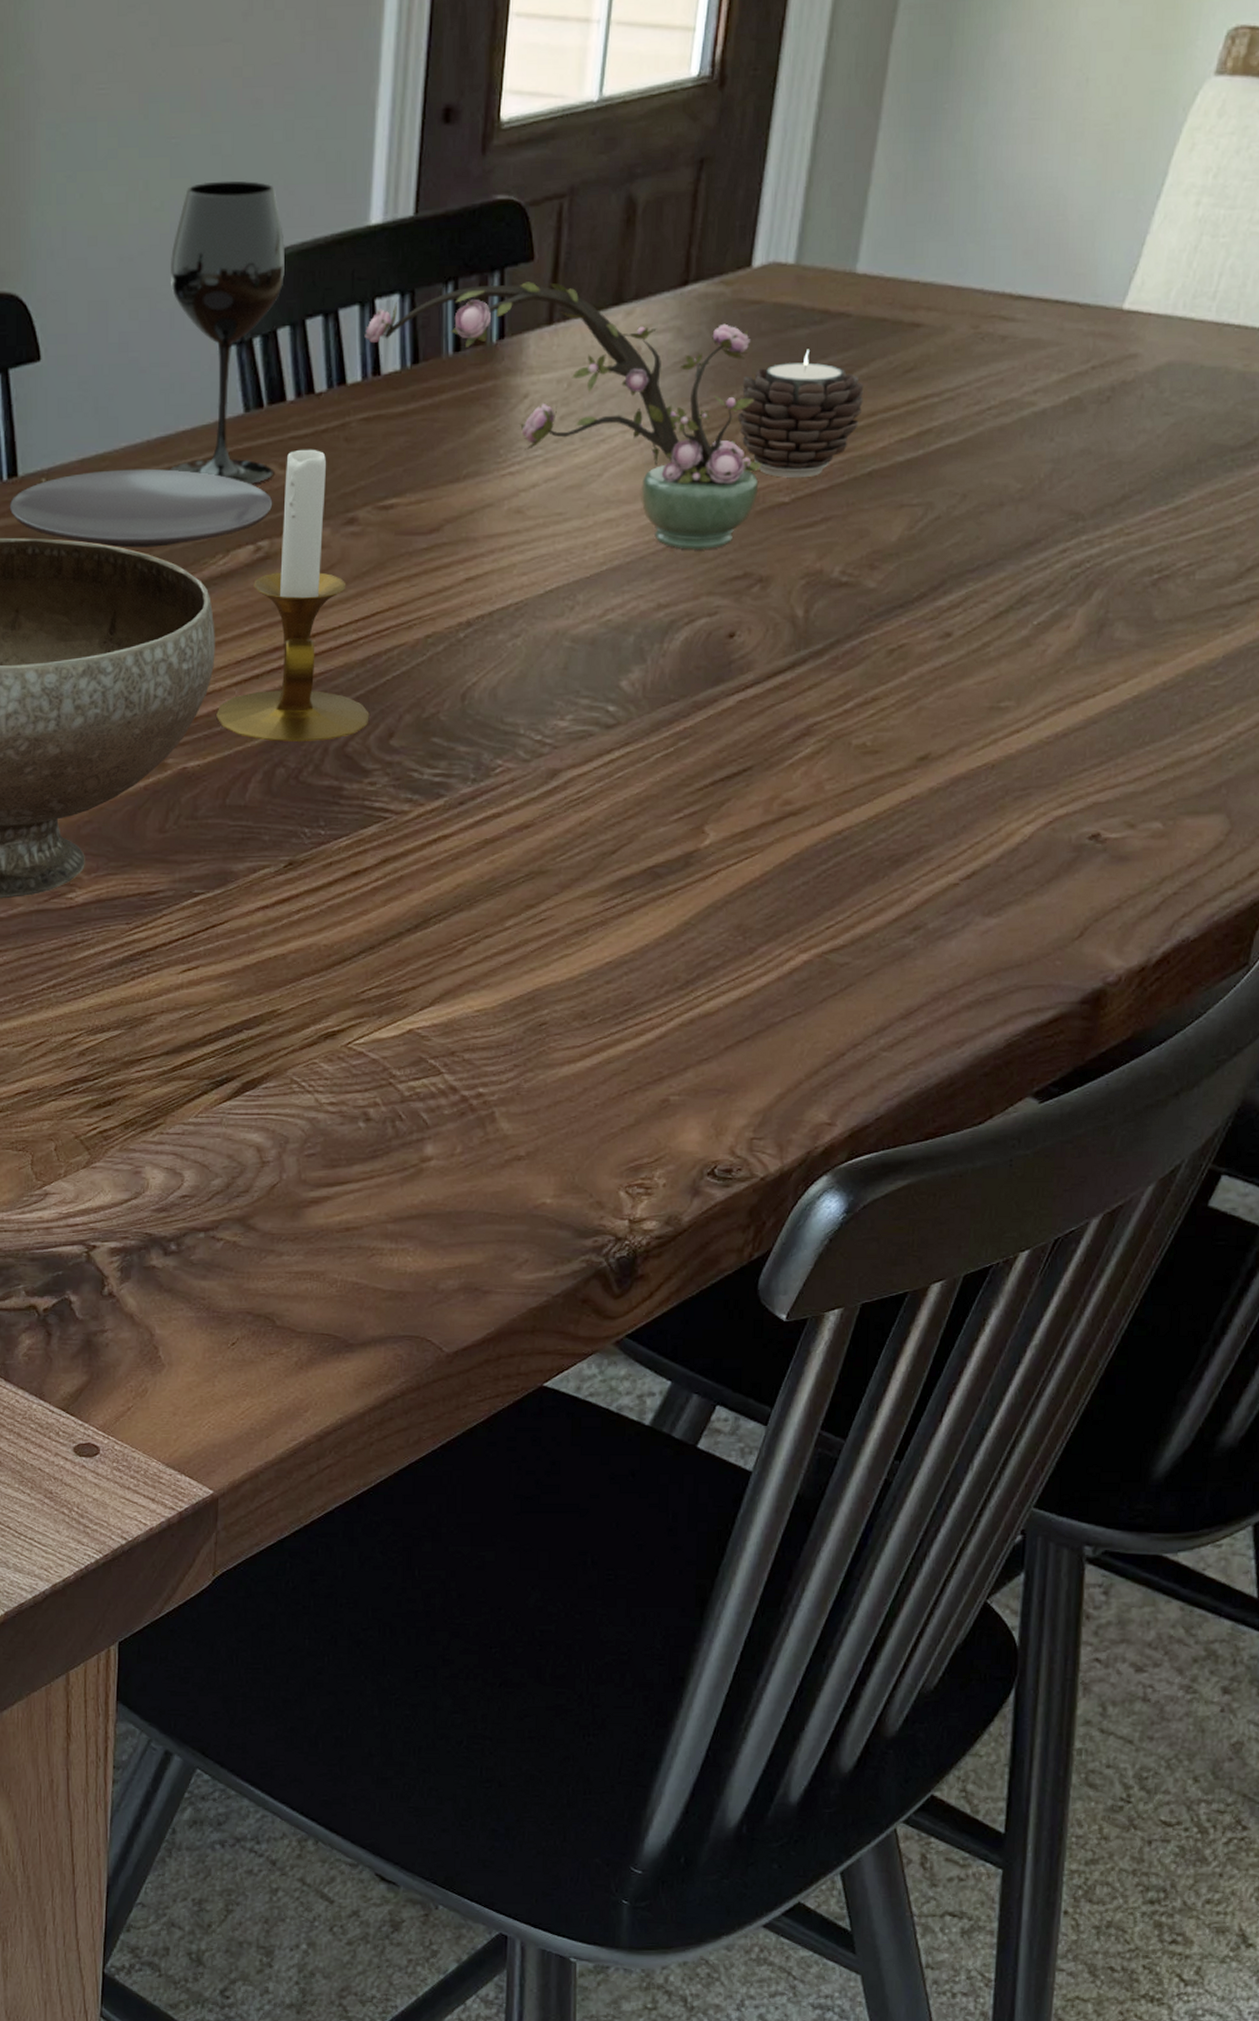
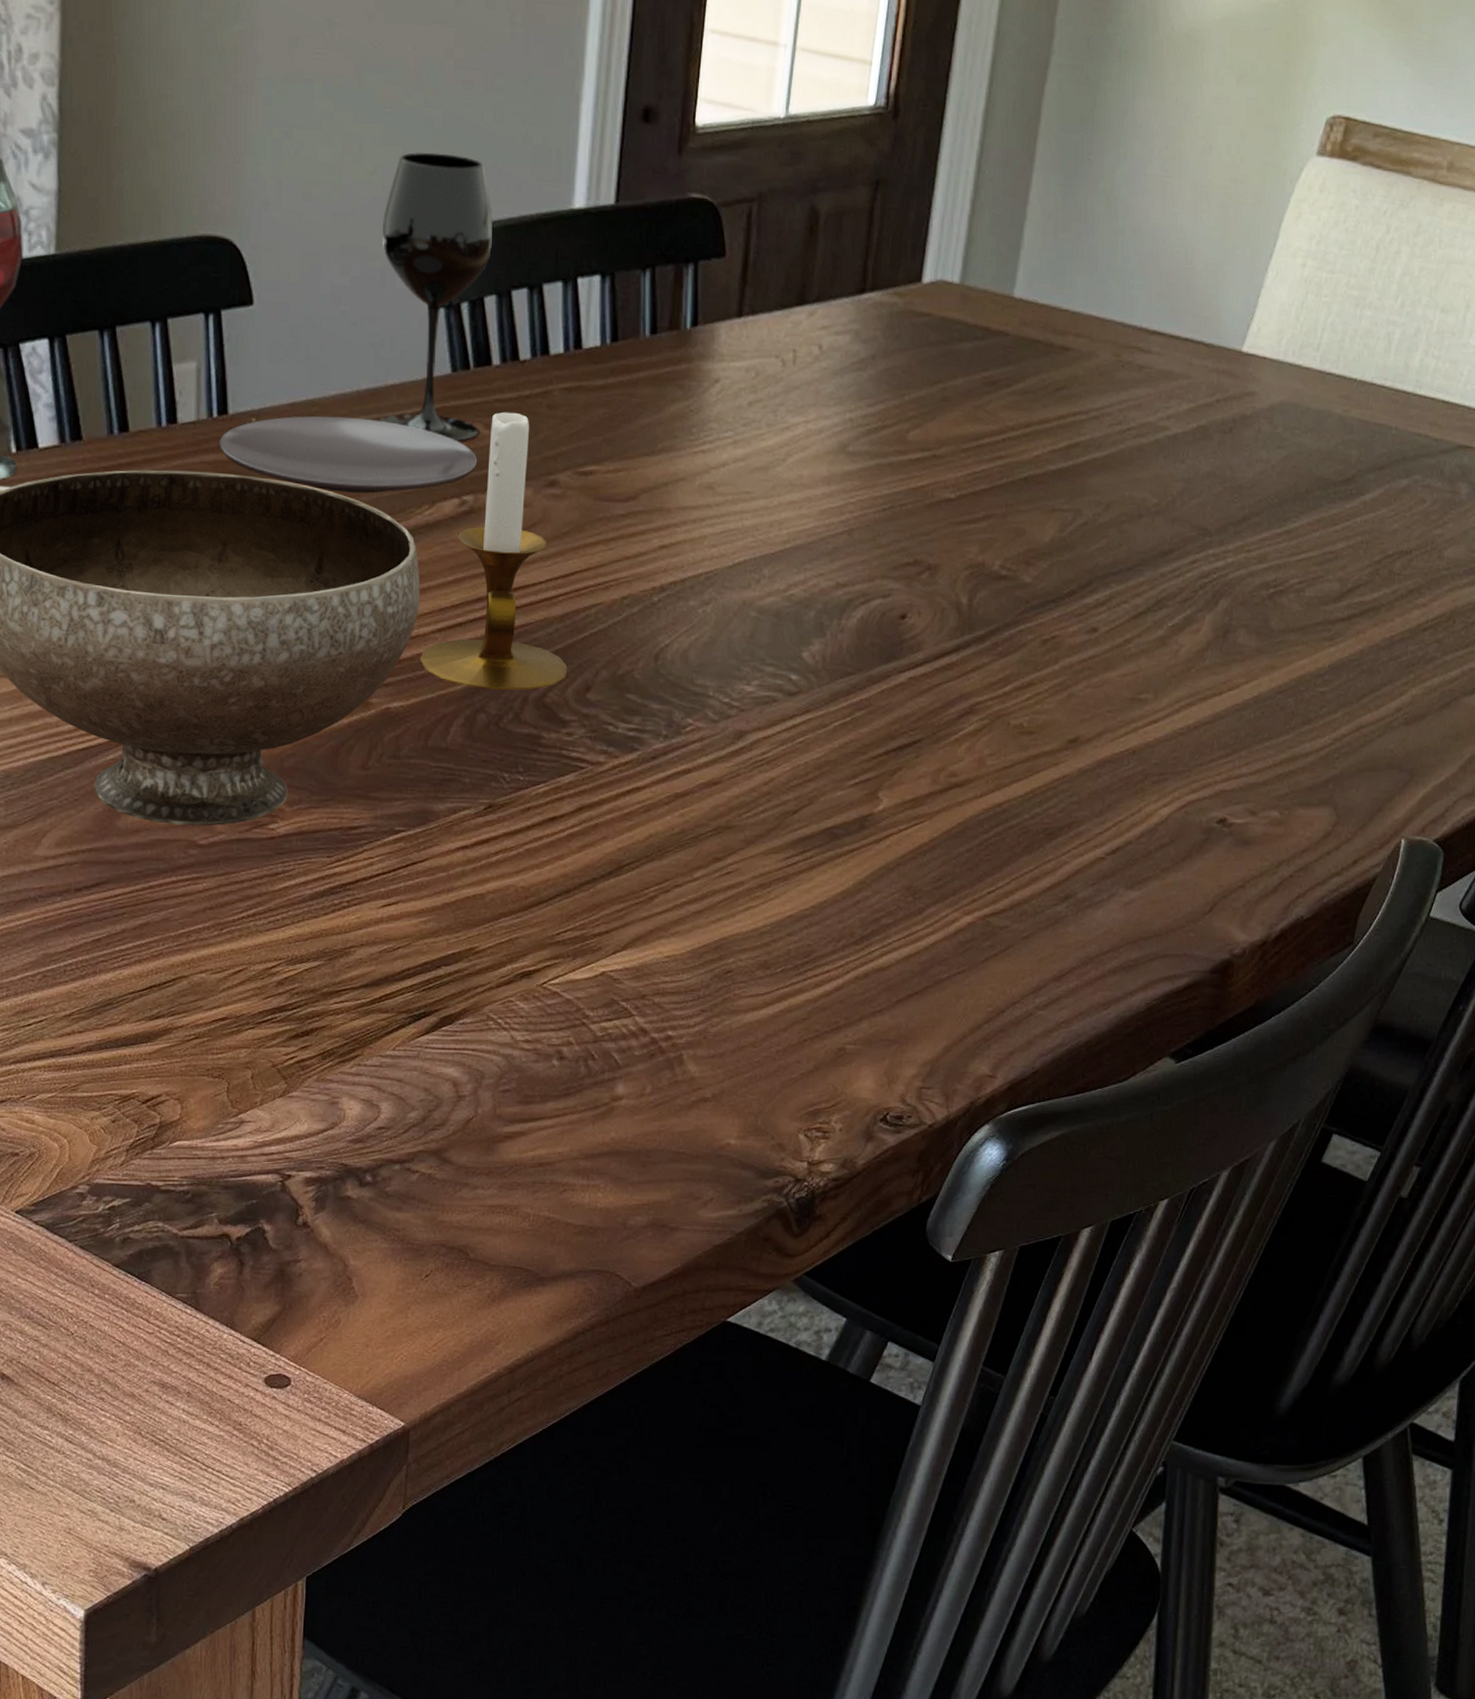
flower arrangement: present [363,282,762,550] -> none [566,275,931,536]
candle: present [737,349,864,478] -> none [909,361,1020,477]

